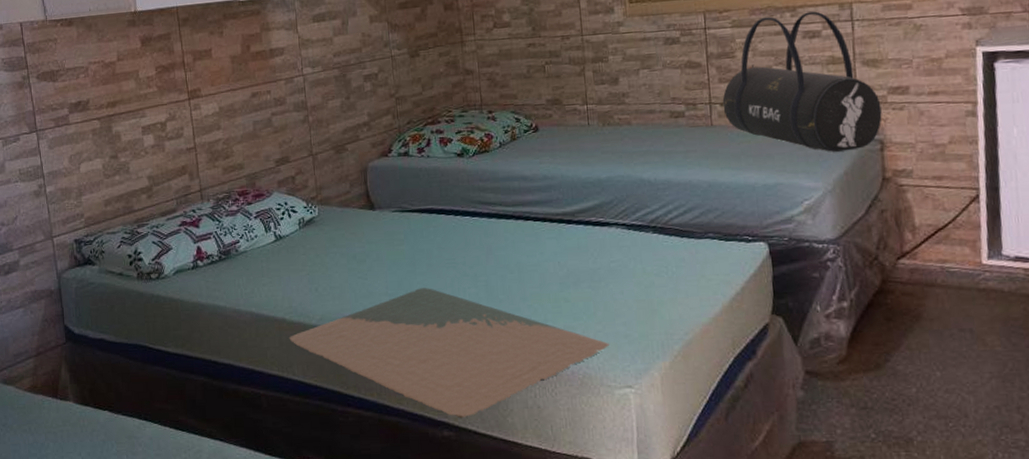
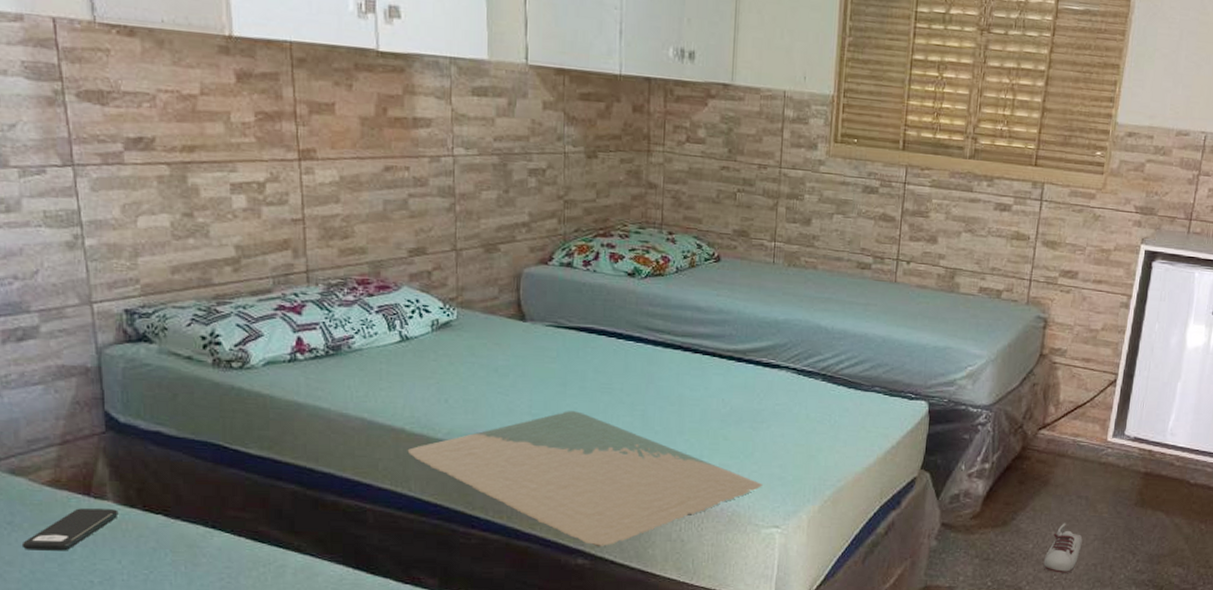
phone: none [12,408,78,447] -> present [21,508,119,551]
duffel bag: present [722,11,882,152] -> none [909,182,1052,325]
shoe: none [932,361,977,419] -> present [1043,523,1083,573]

